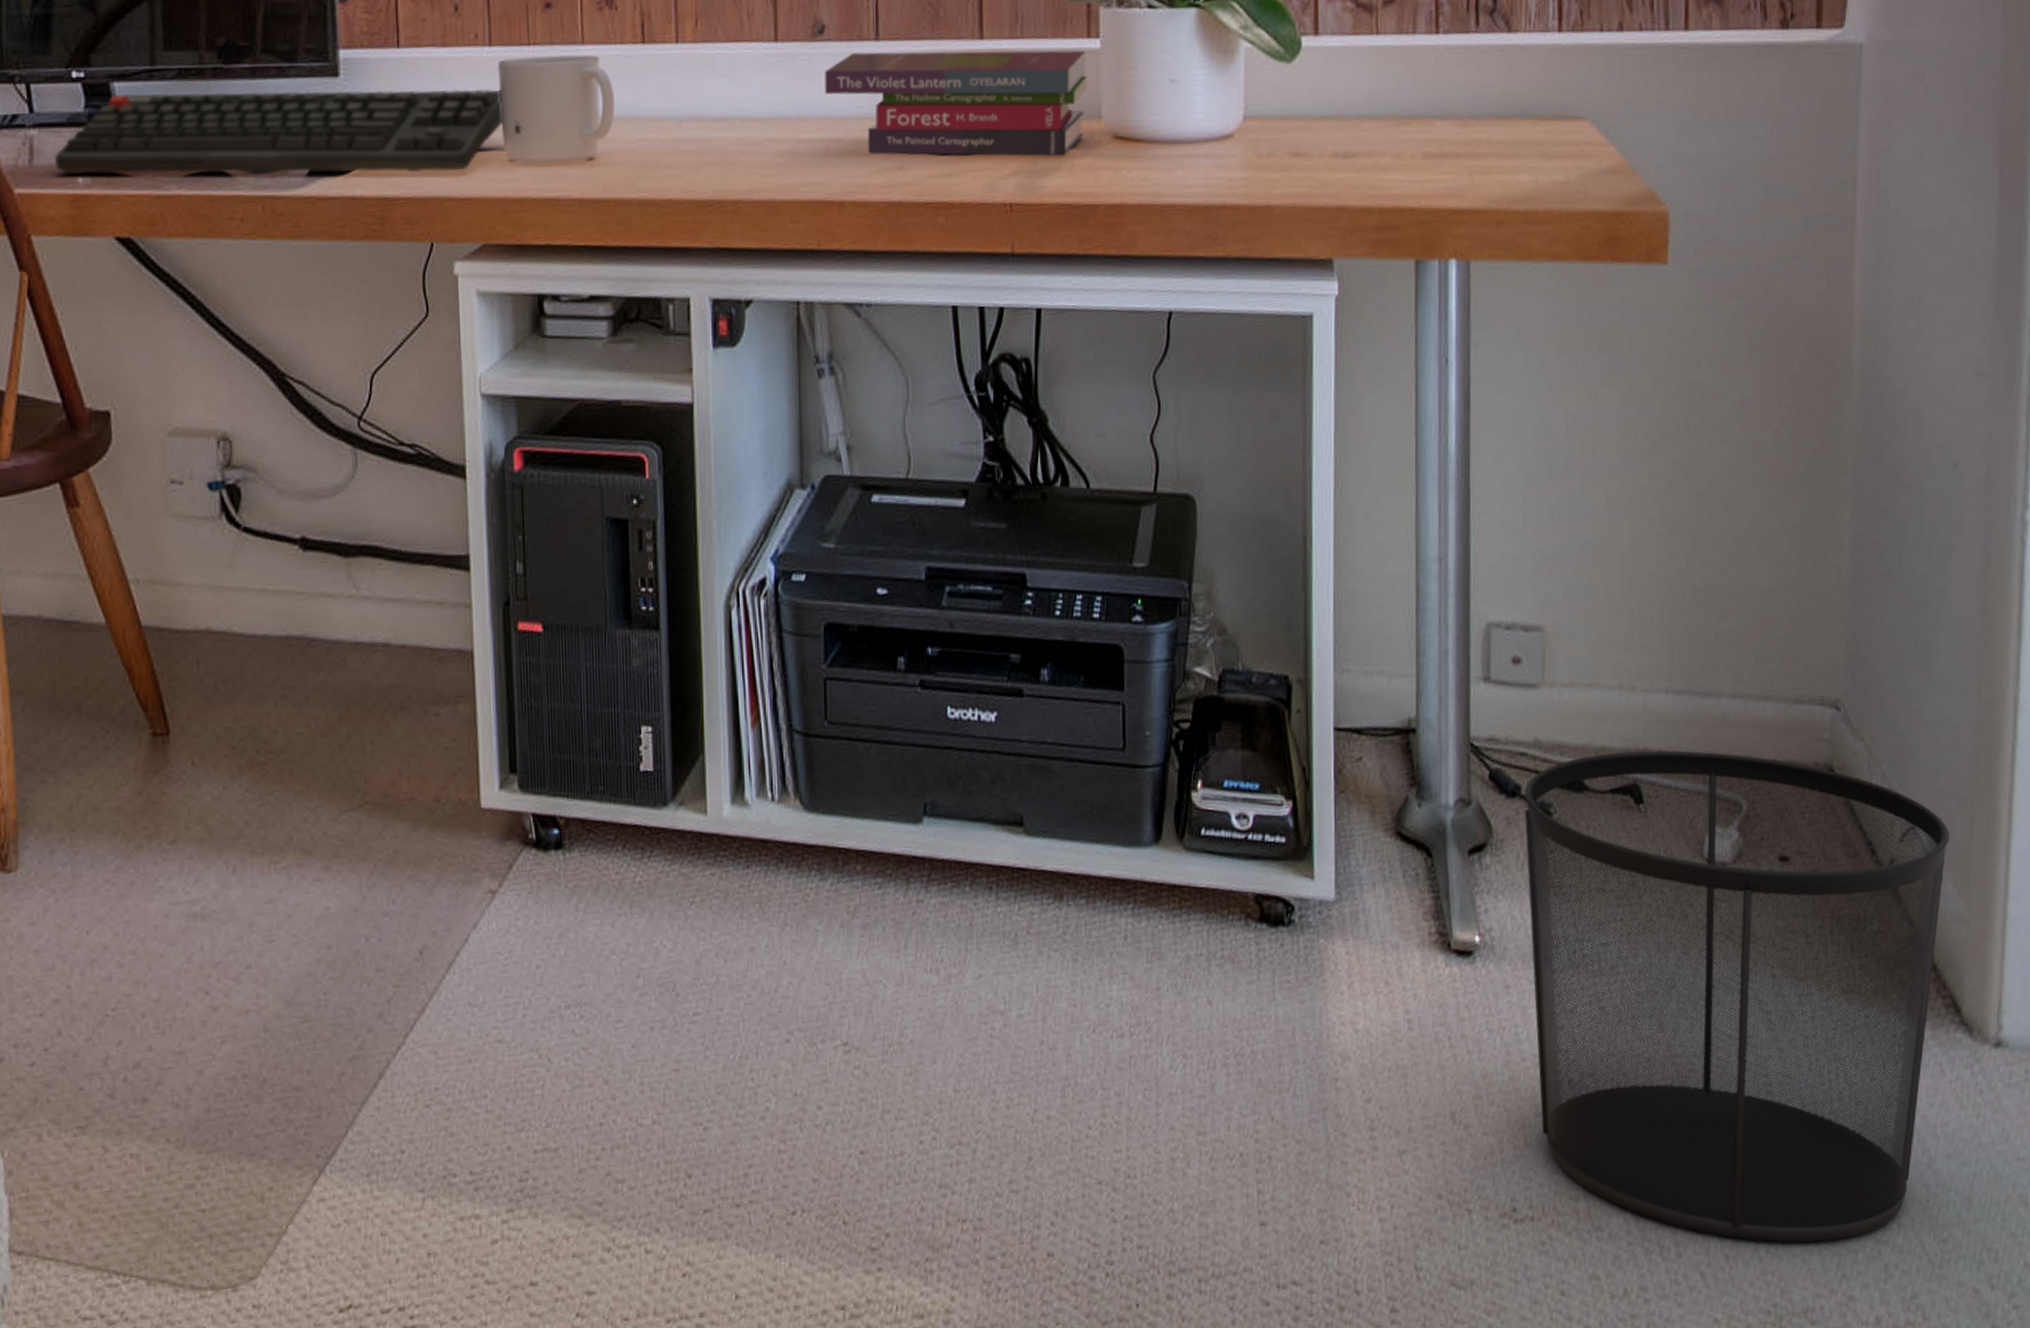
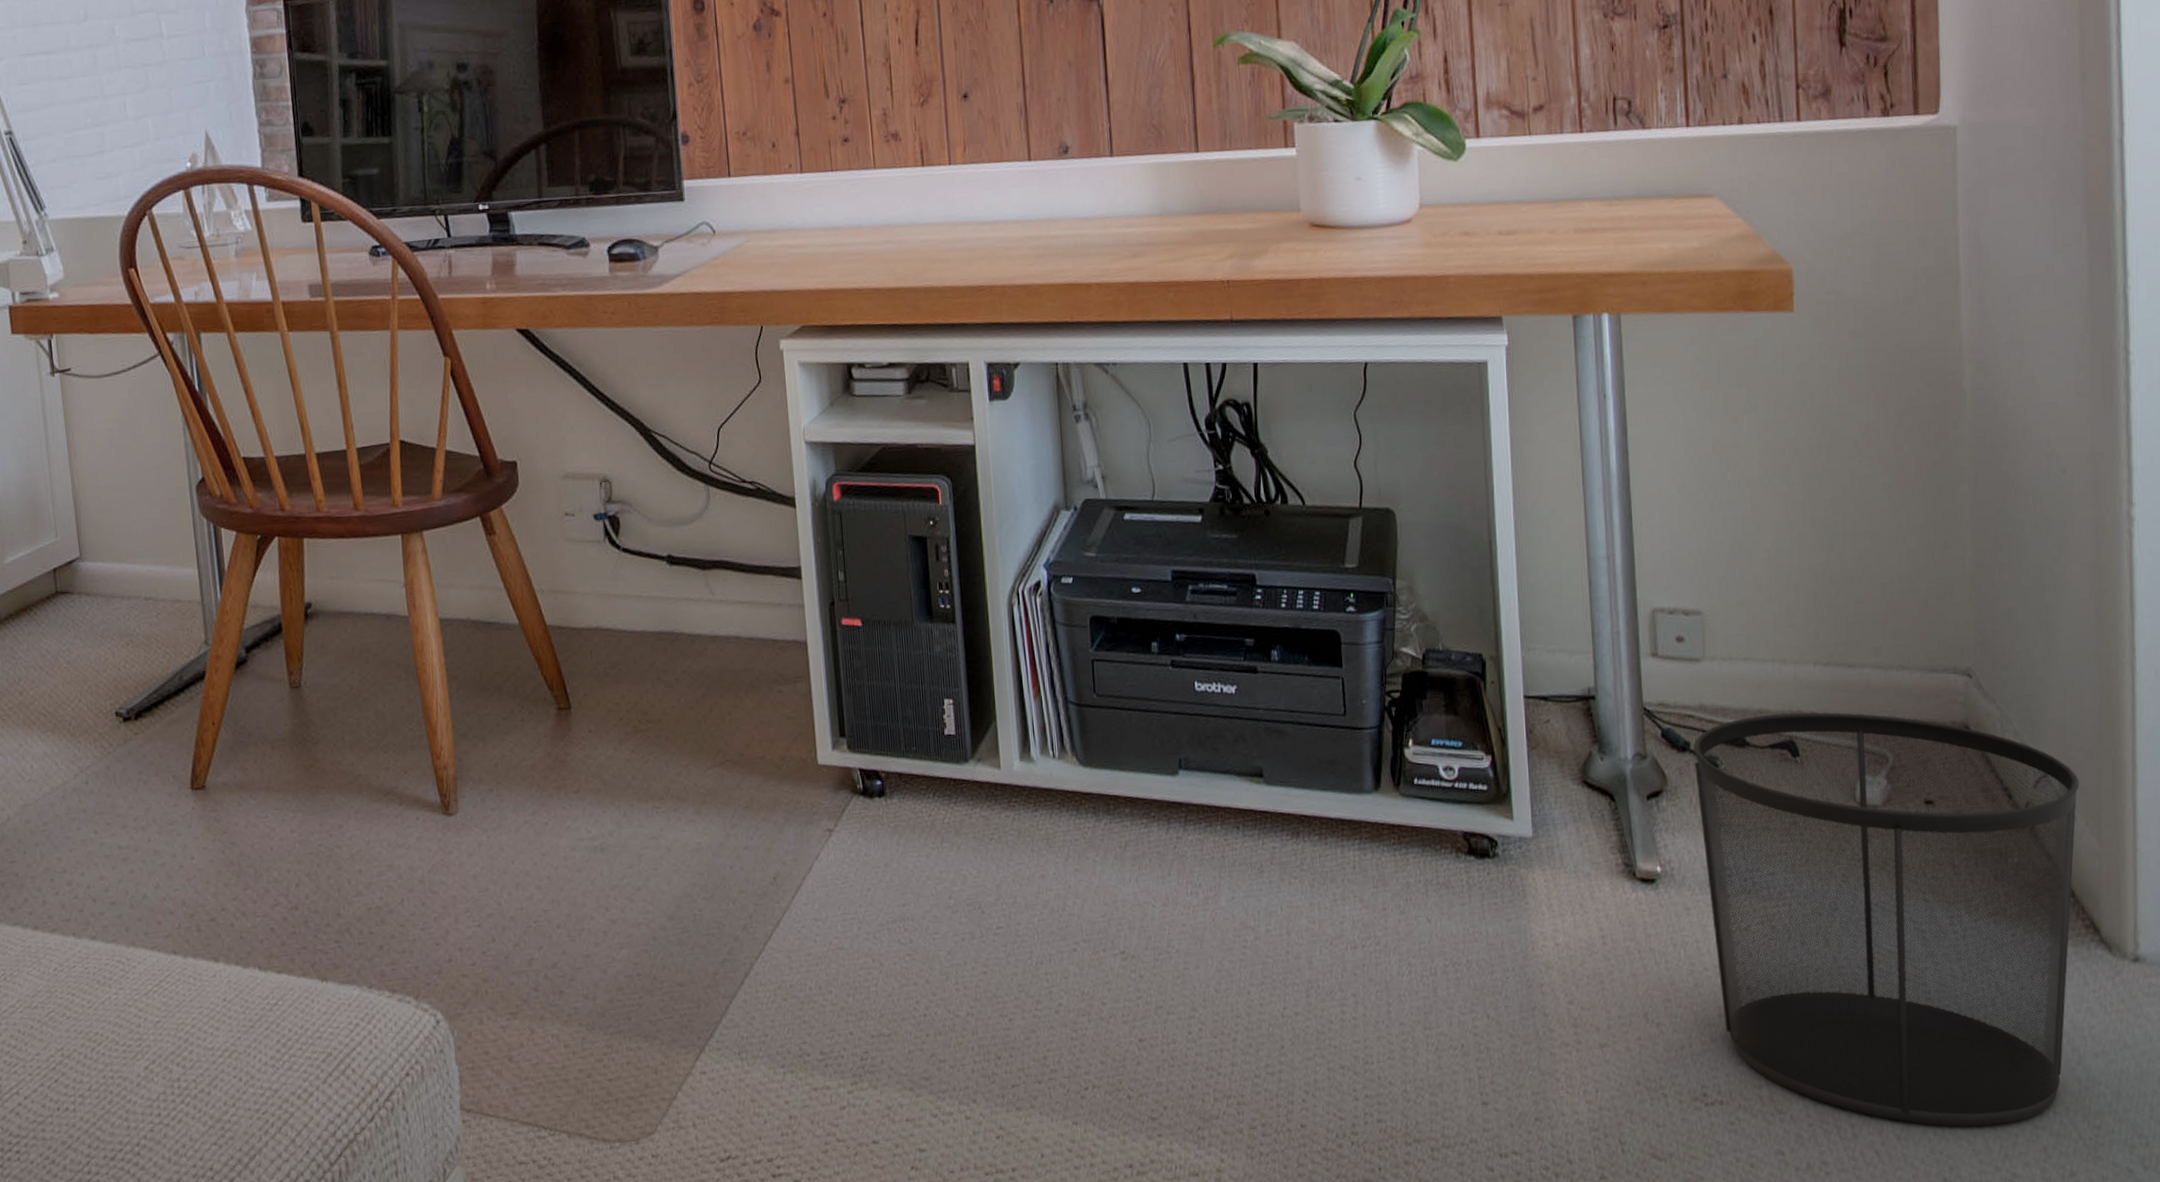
computer keyboard: present [54,88,502,176] -> none [467,206,813,283]
mug: present [497,55,616,164] -> none [807,177,903,263]
books: present [825,50,1088,157] -> none [1070,158,1287,246]

